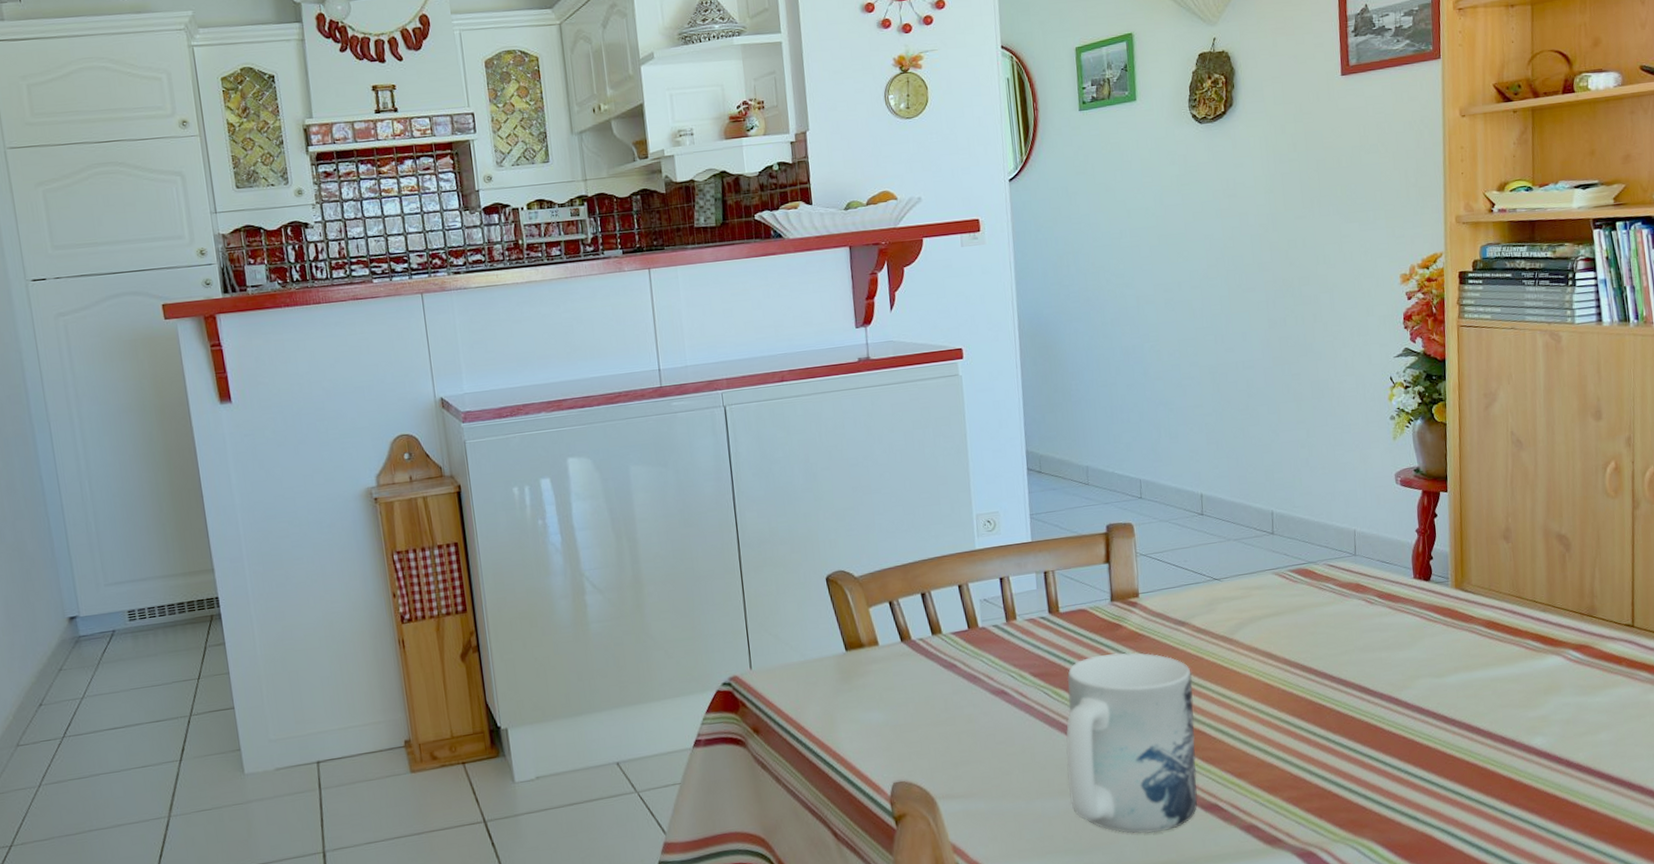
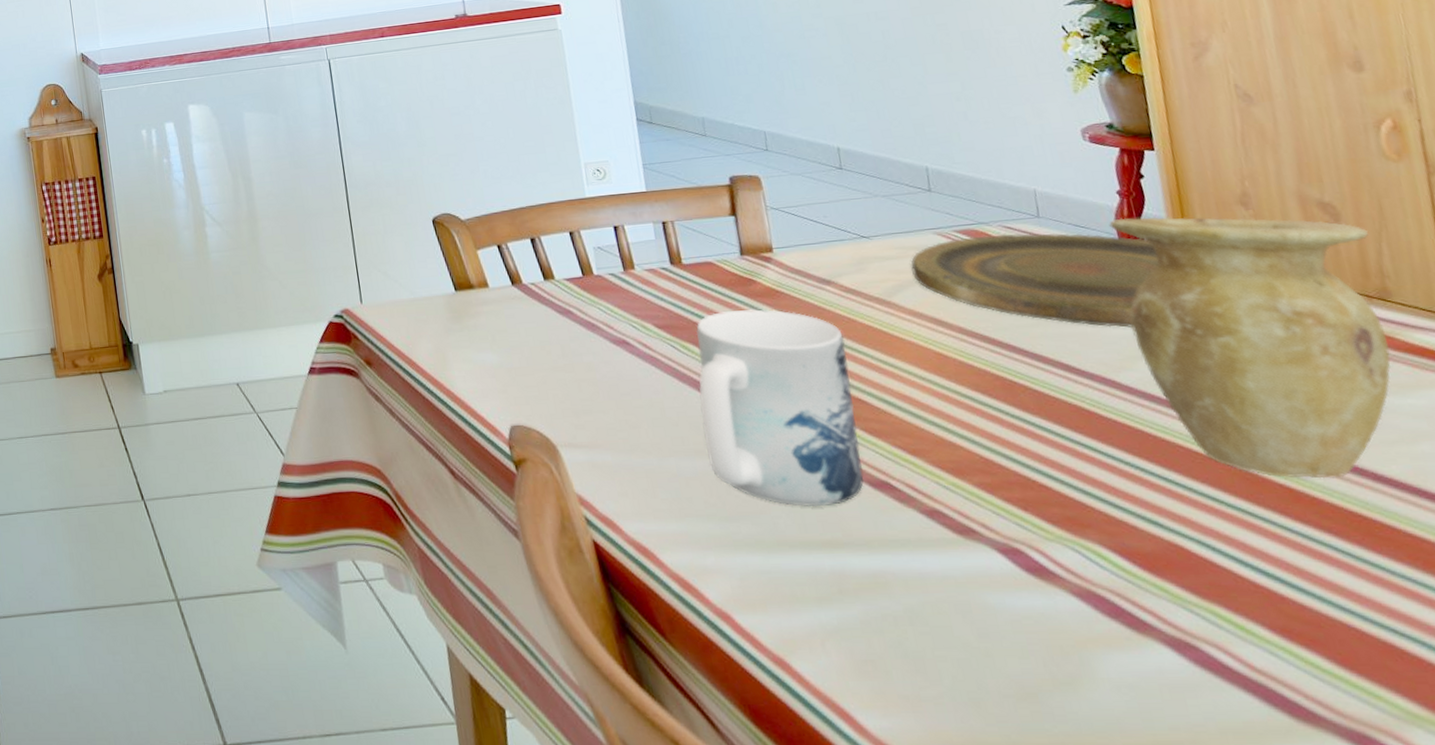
plate: none [1252,569,1440,652] -> present [911,233,1159,329]
vase: none [1407,550,1590,771] -> present [1109,216,1392,479]

